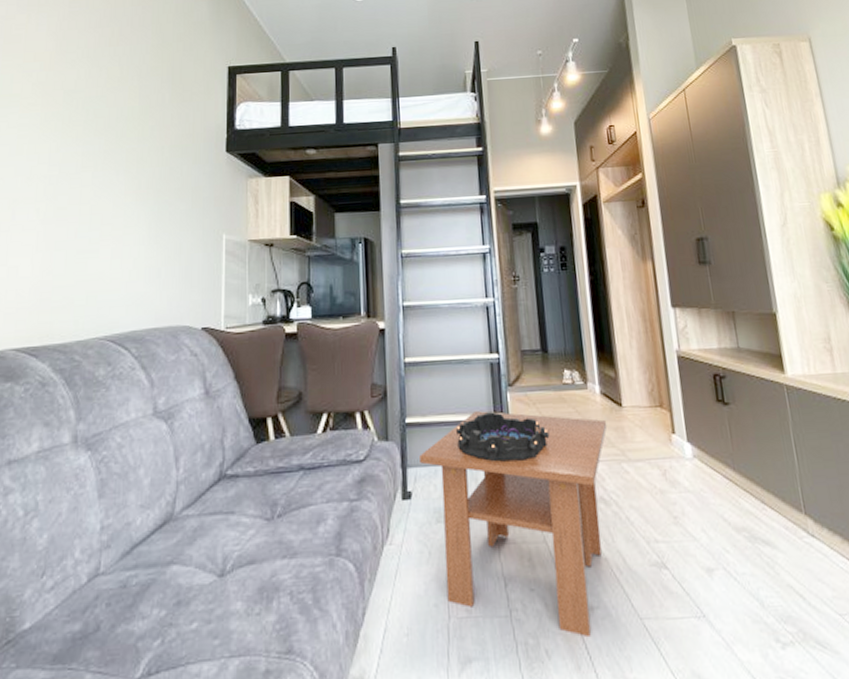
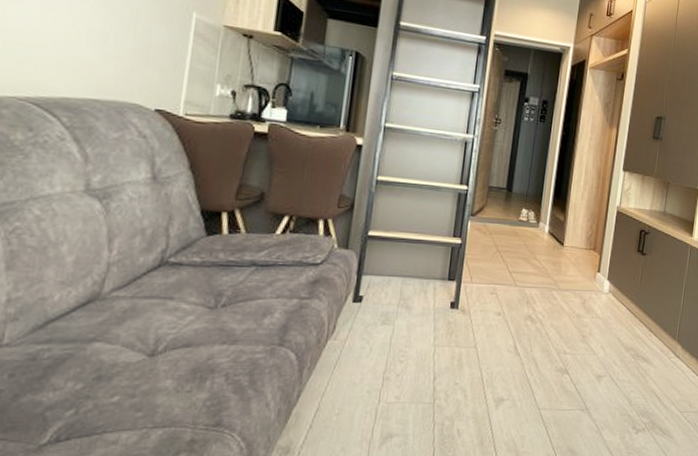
coffee table: present [420,411,607,638] -> none [376,233,548,422]
decorative bowl: present [455,412,550,462] -> none [414,235,498,281]

